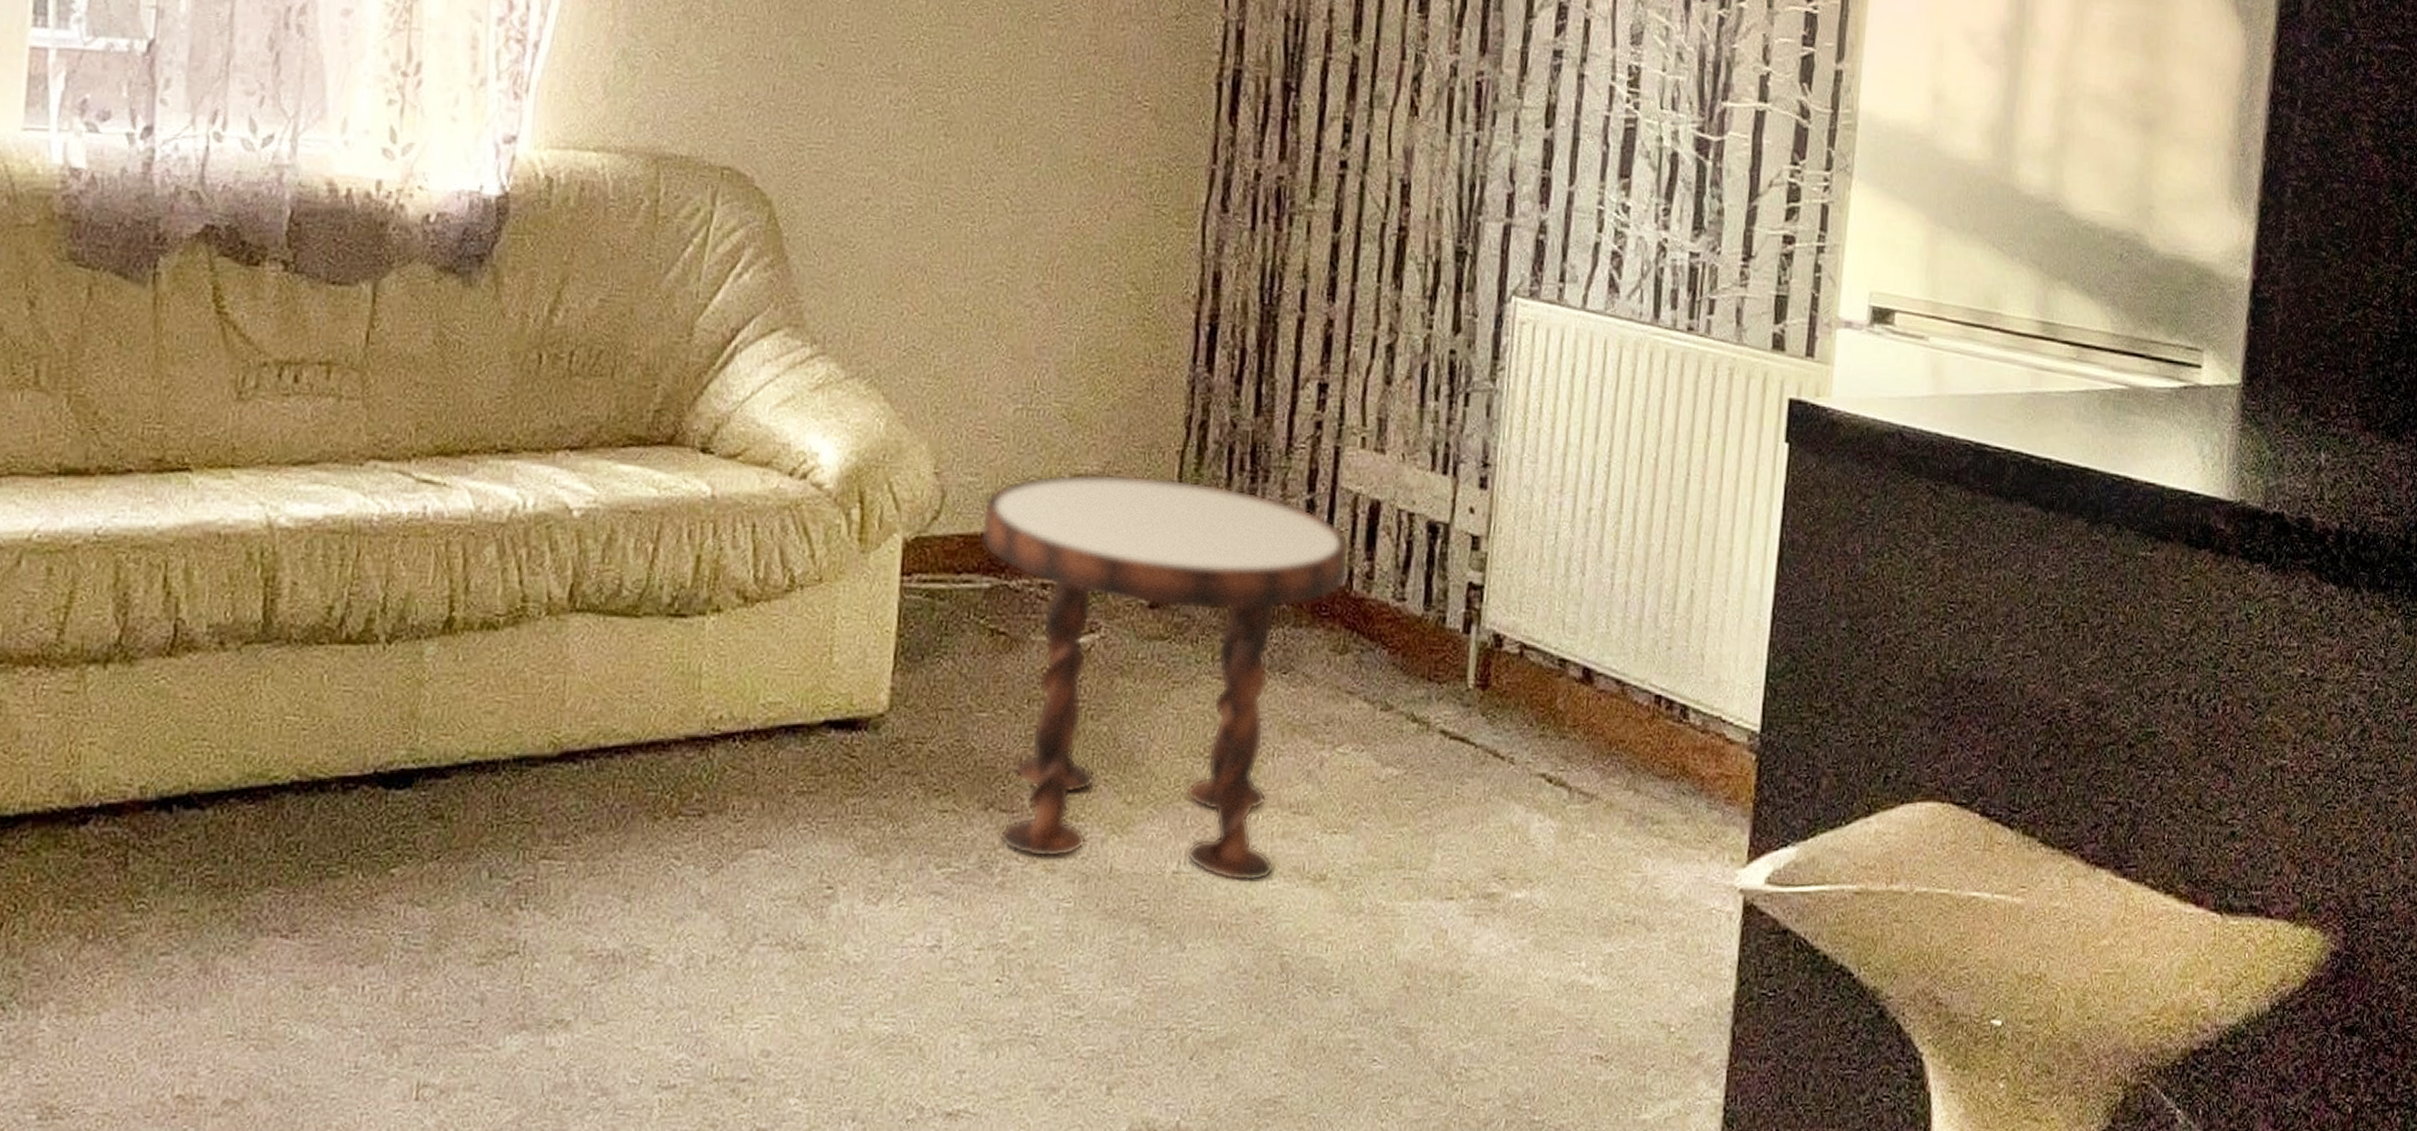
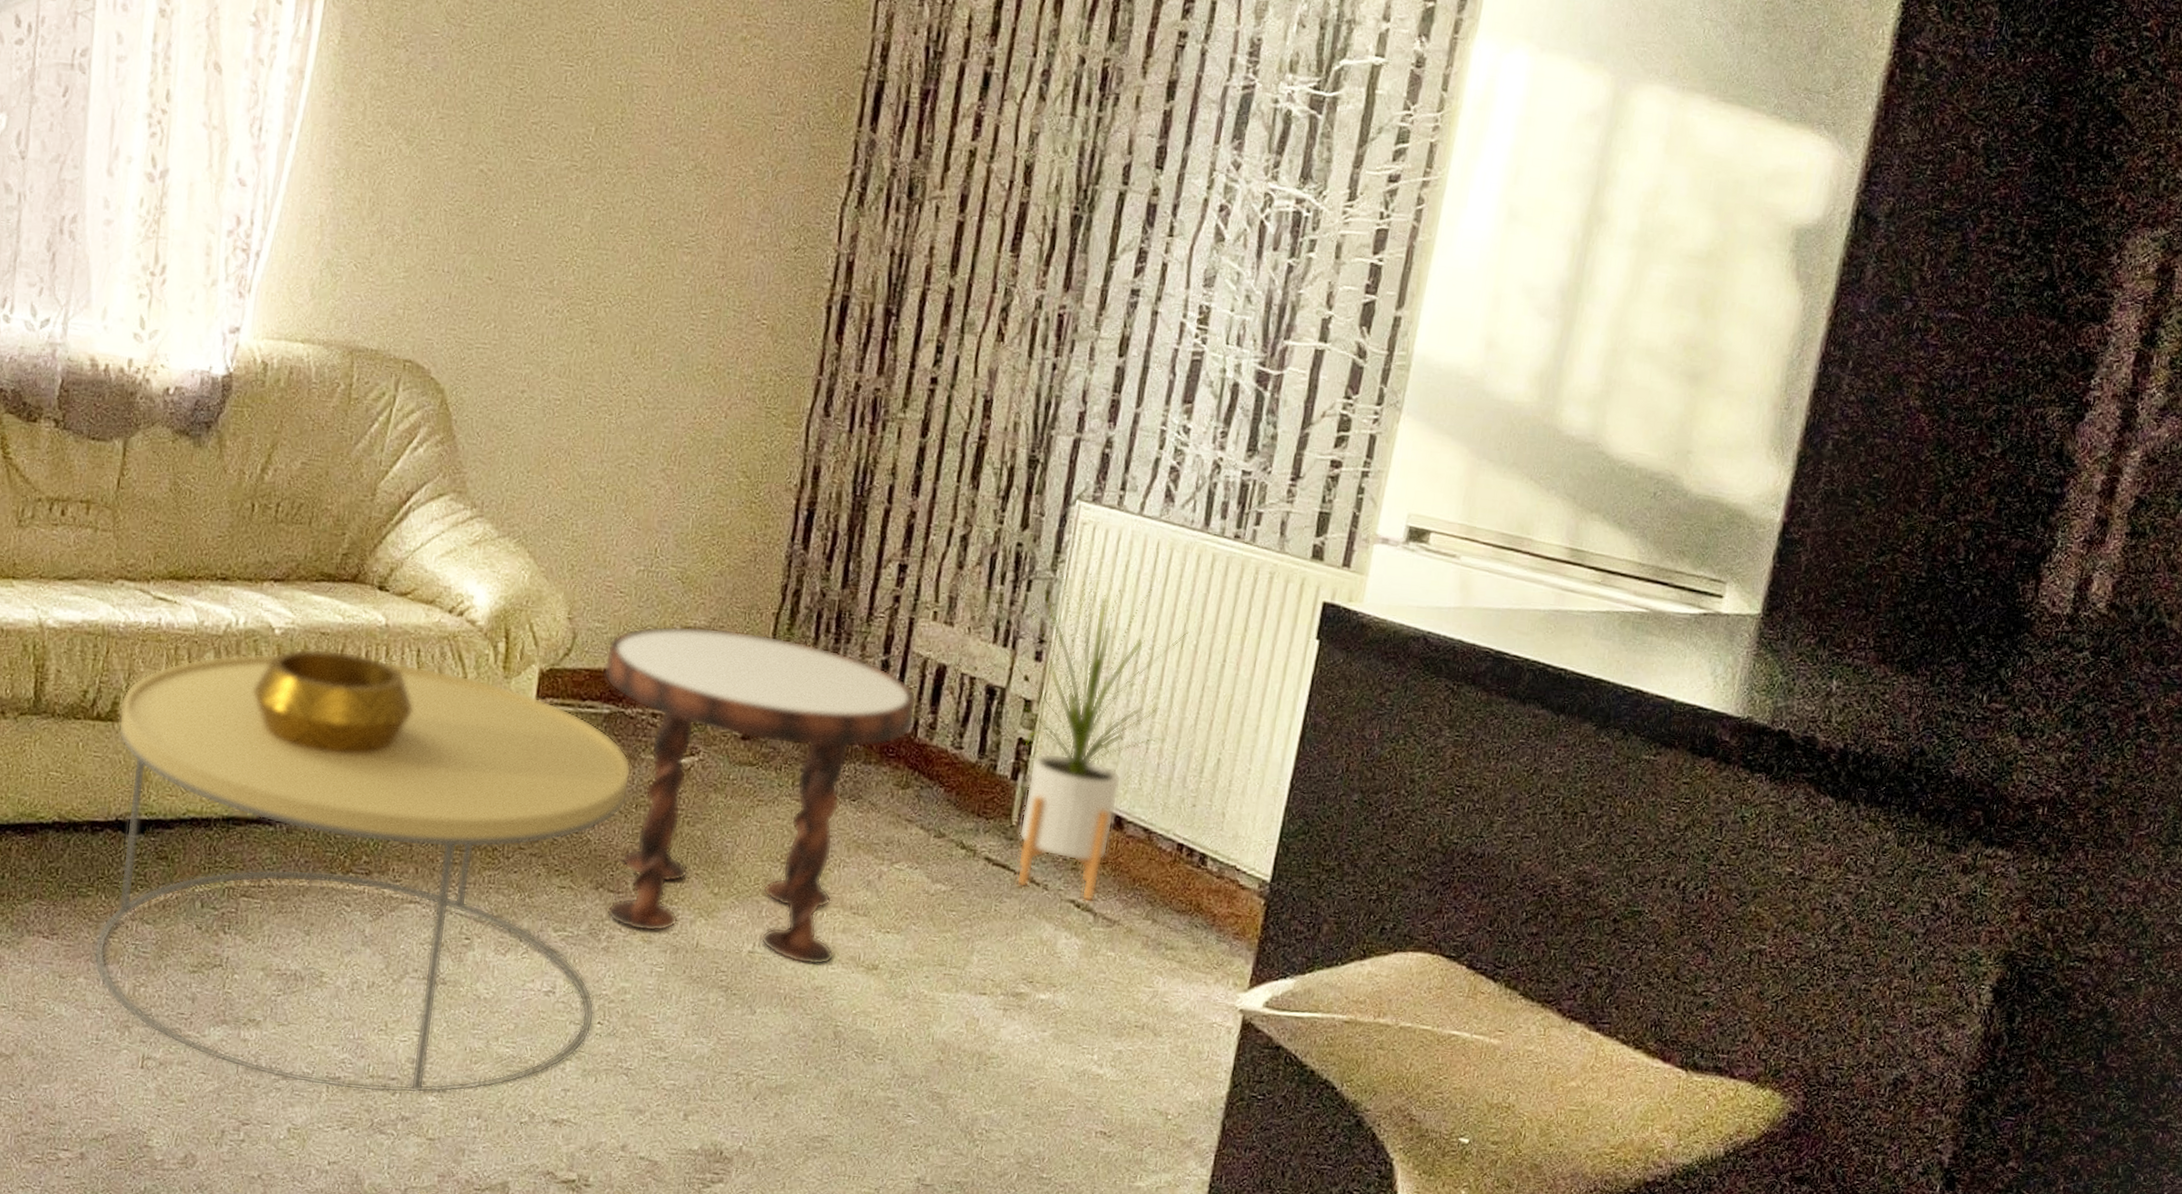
coffee table: none [348,541,1020,1100] -> present [93,653,631,1094]
decorative bowl: none [548,531,749,664] -> present [253,648,413,755]
house plant: none [1436,378,1648,774] -> present [997,569,1190,902]

